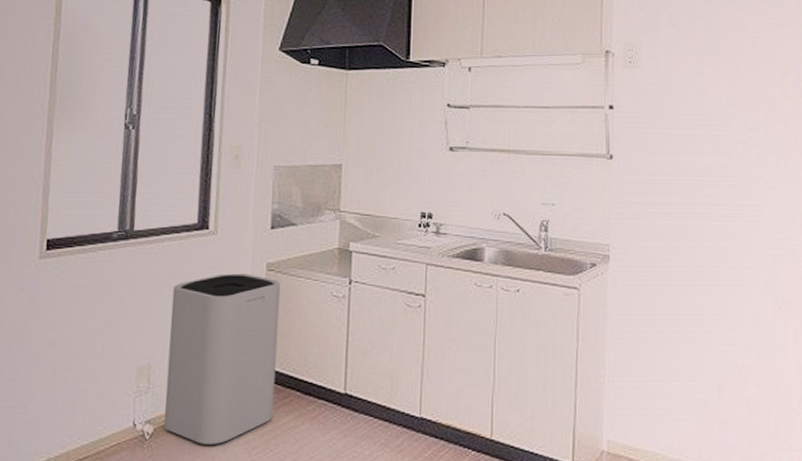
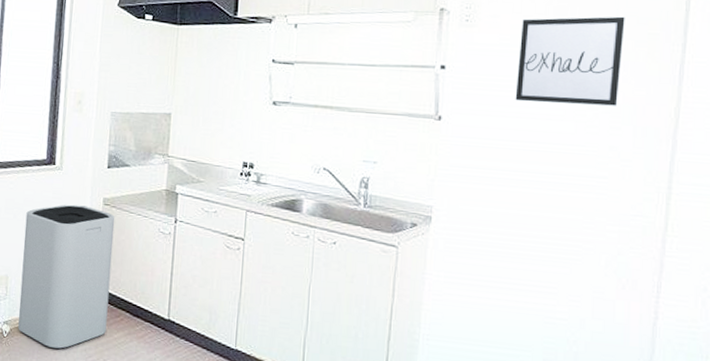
wall art: none [676,57,763,139] -> present [515,16,625,106]

